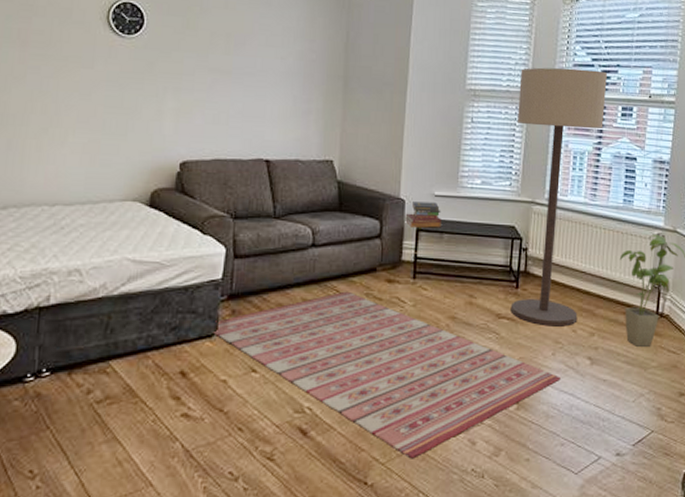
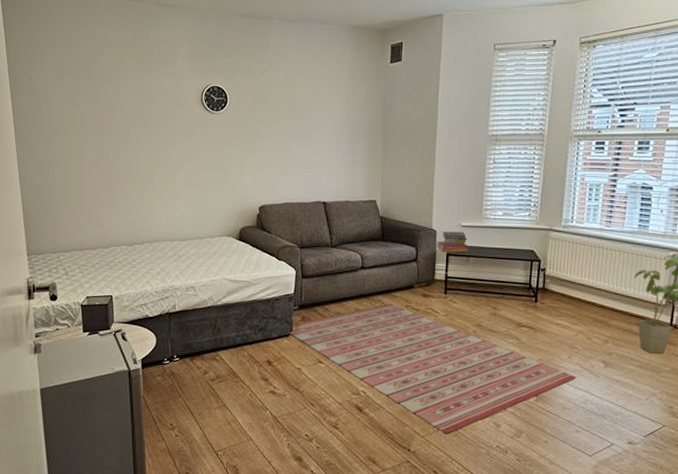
floor lamp: present [510,67,607,327] -> none [530,109,623,335]

